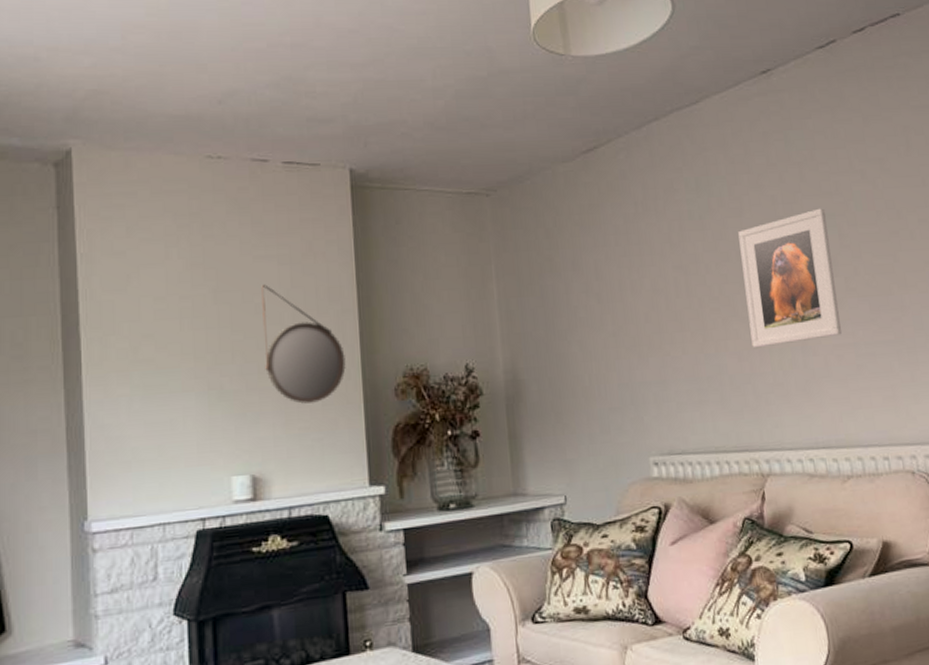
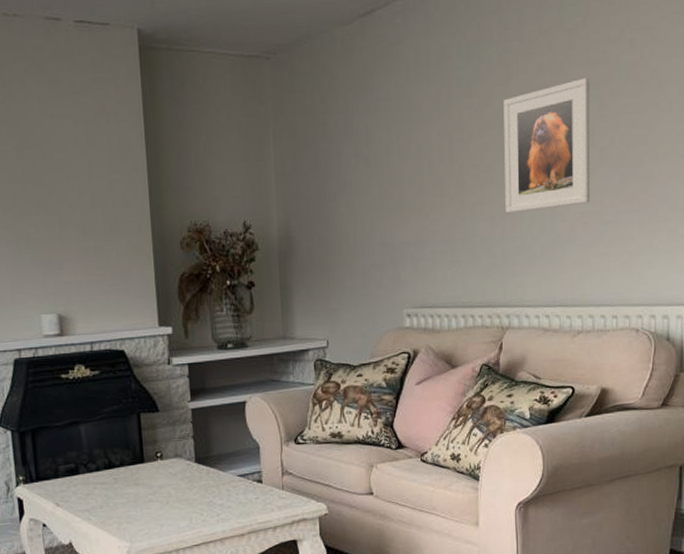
home mirror: present [261,284,346,404] -> none [59,142,137,253]

